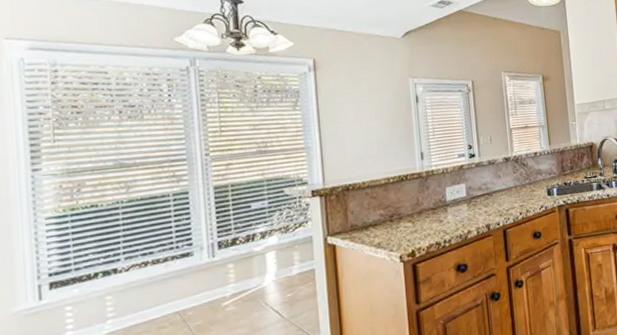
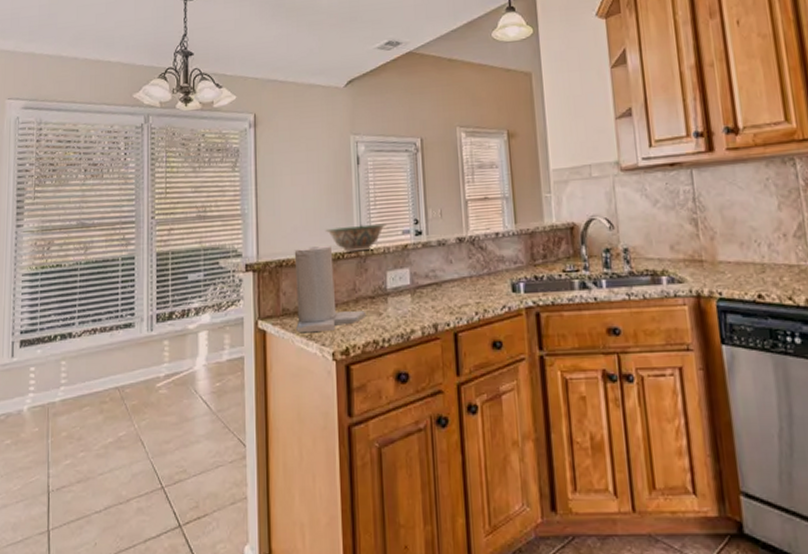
paper towel: none [360,169,429,244] -> present [294,244,367,334]
decorative bowl: none [389,149,445,175] -> present [325,223,387,252]

